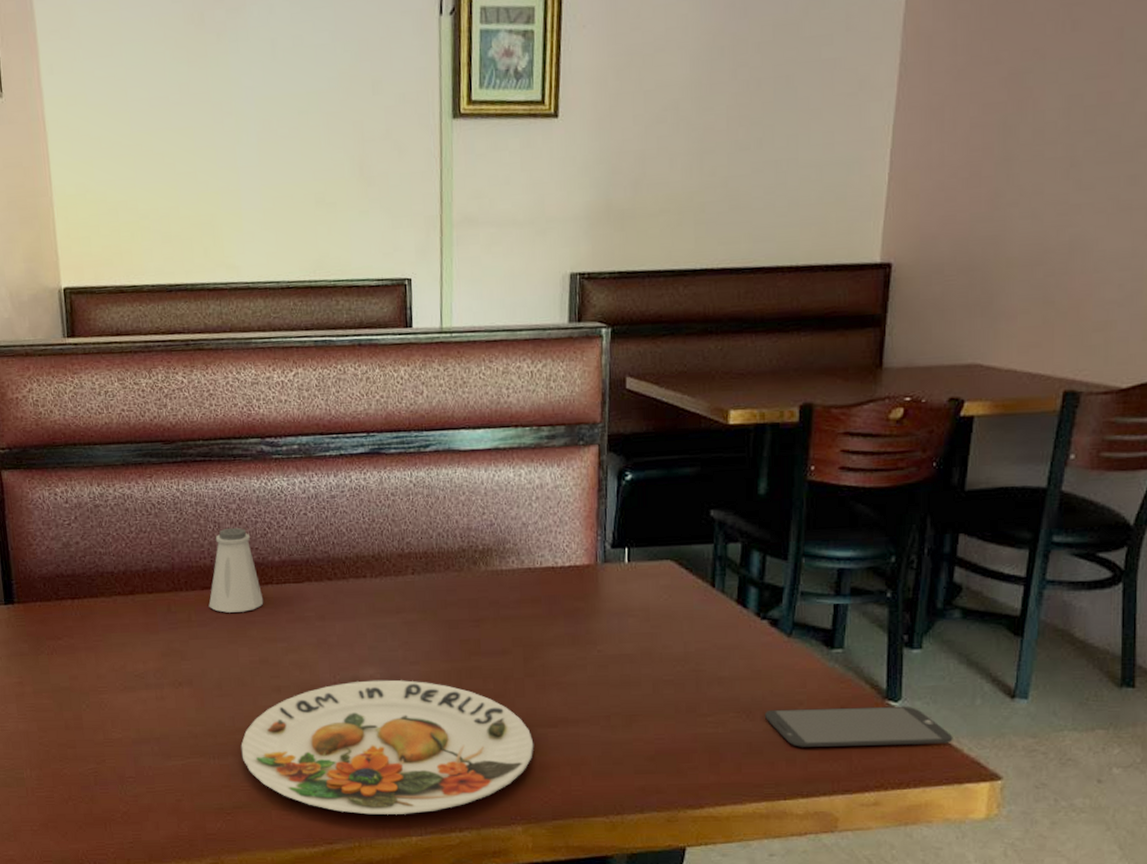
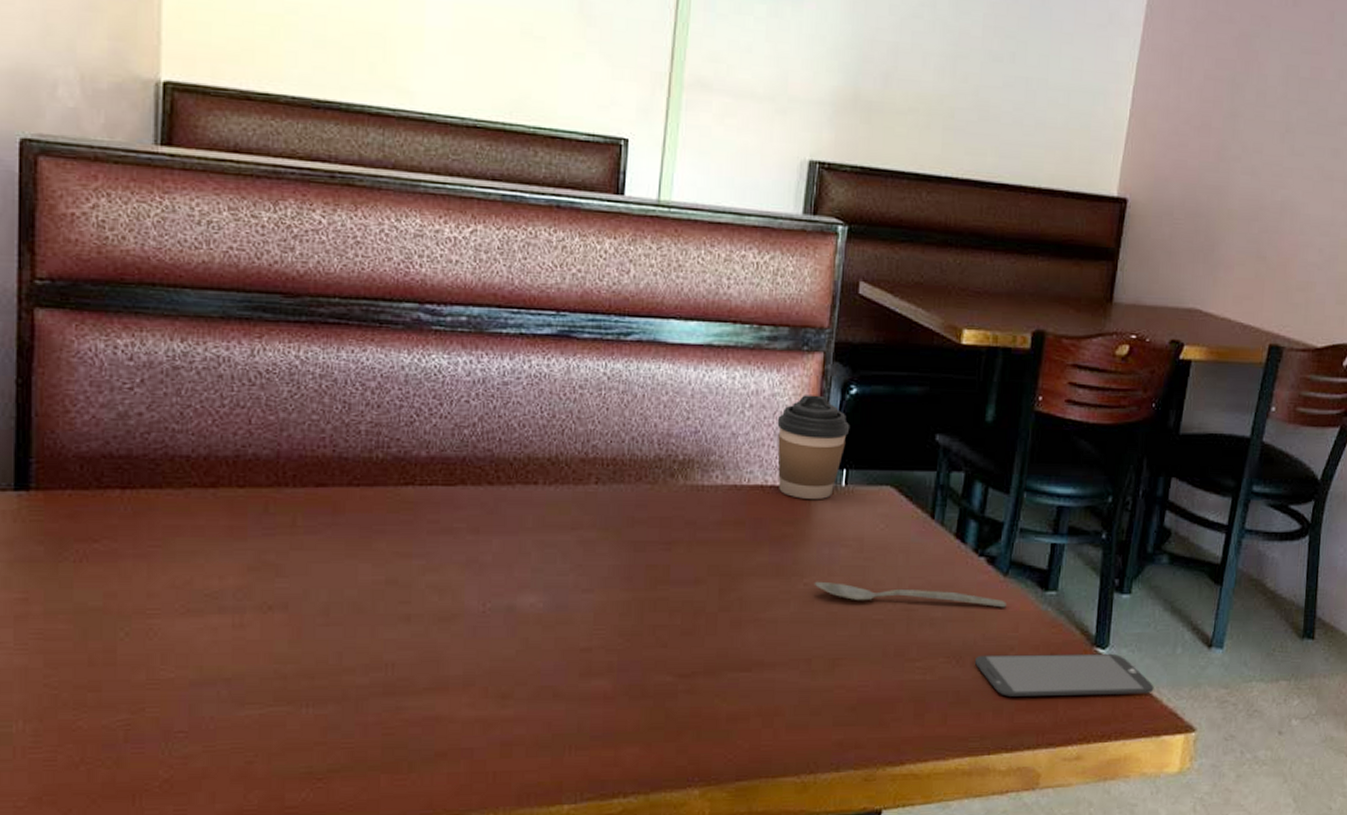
saltshaker: present [208,527,264,613] -> none [323,410,400,518]
plate: present [241,679,534,815] -> none [347,610,722,778]
coffee cup: none [561,483,628,576] -> present [777,395,850,499]
spoon: none [606,648,792,666] -> present [814,581,1006,608]

